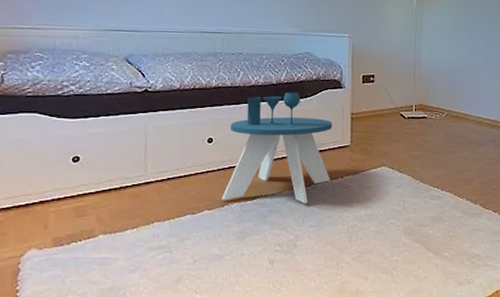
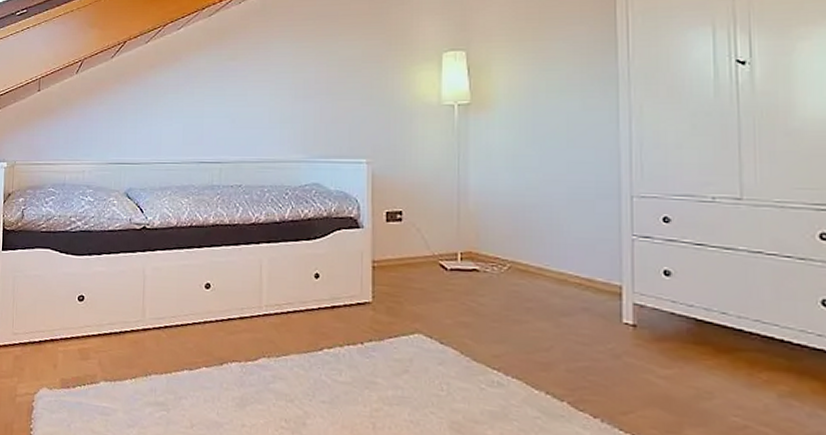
side table: present [222,92,333,204] -> none [220,231,349,373]

